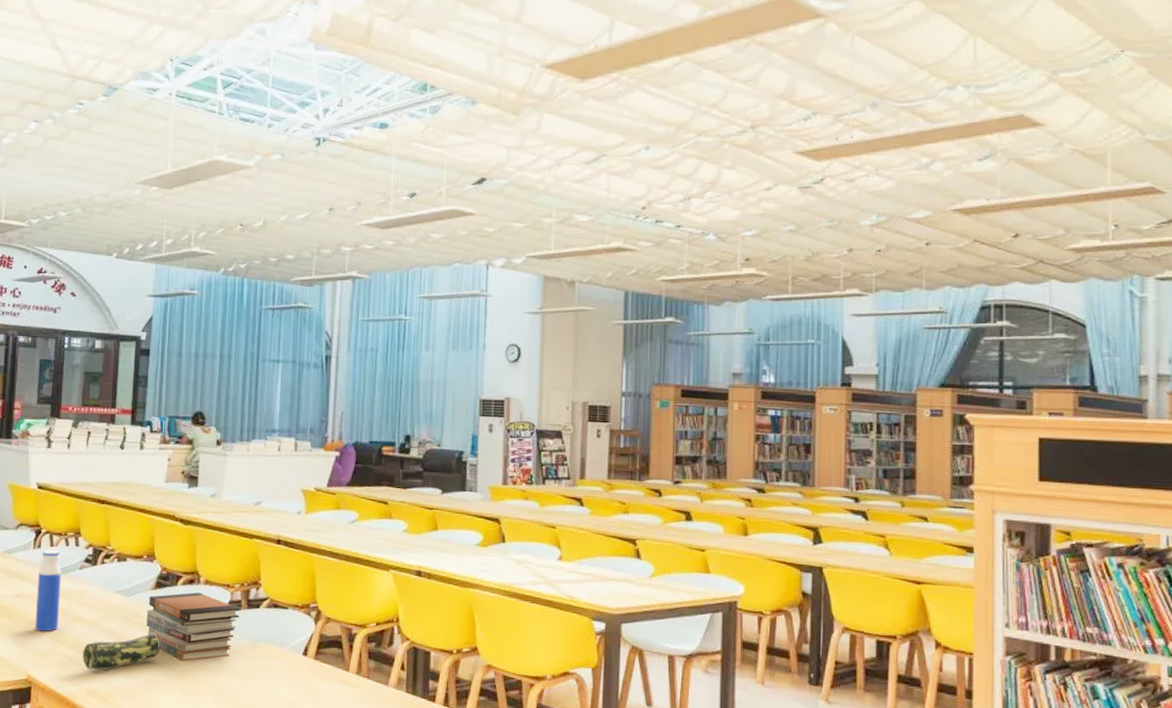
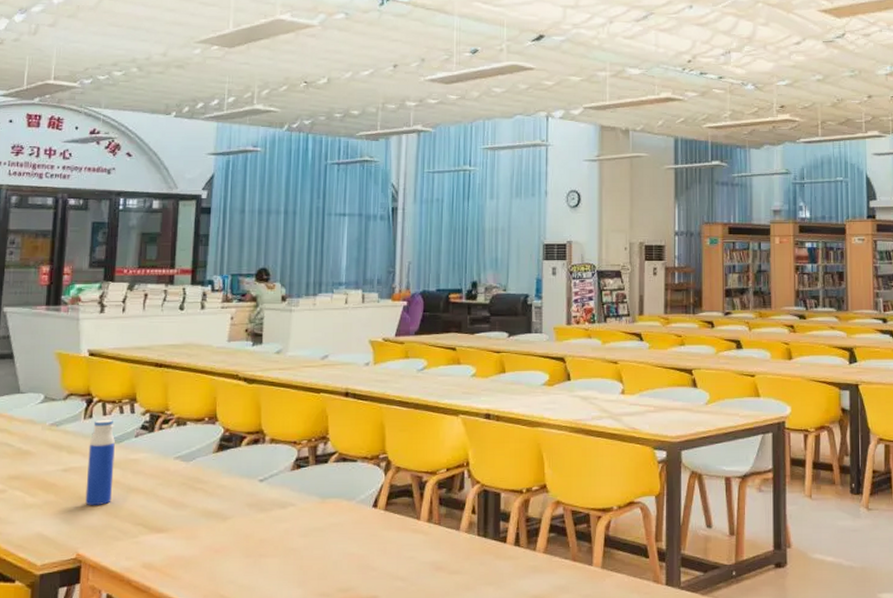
pencil case: present [83,632,160,670] -> none [139,496,223,542]
book stack: present [146,592,240,662] -> none [208,452,308,525]

